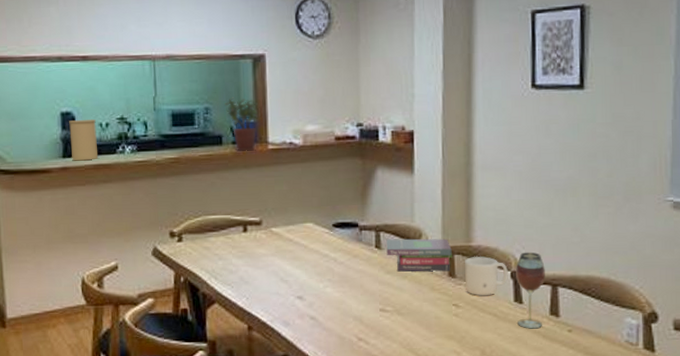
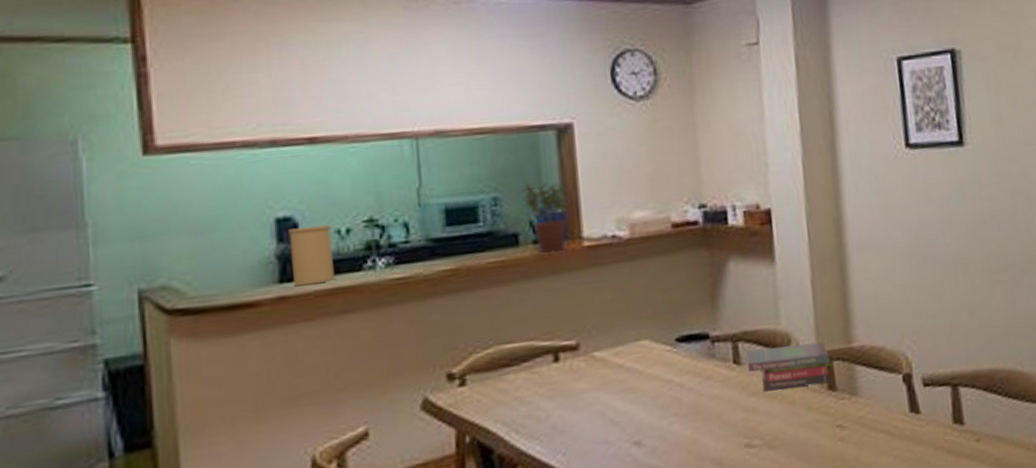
mug: present [464,256,508,296] -> none [846,359,900,411]
wineglass: present [515,252,545,329] -> none [908,346,945,445]

